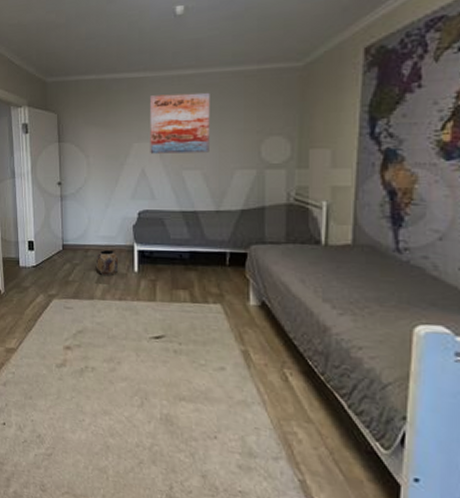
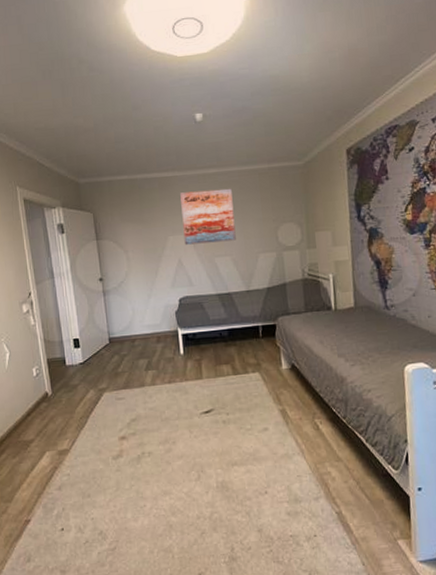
planter: present [97,249,119,276] -> none [143,337,166,363]

